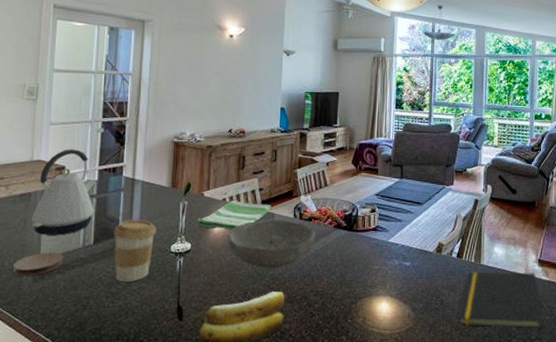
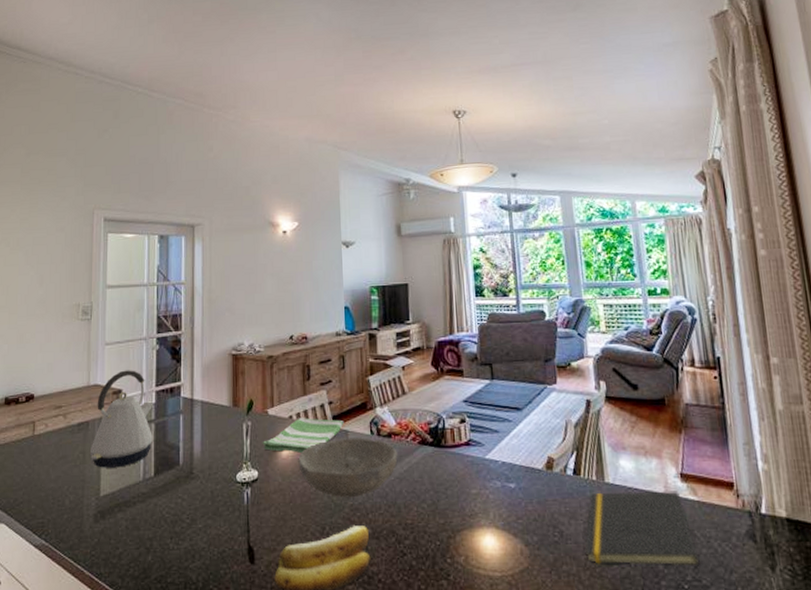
coaster: present [12,252,64,277] -> none [73,488,124,516]
coffee cup: present [114,220,156,282] -> none [175,446,220,519]

